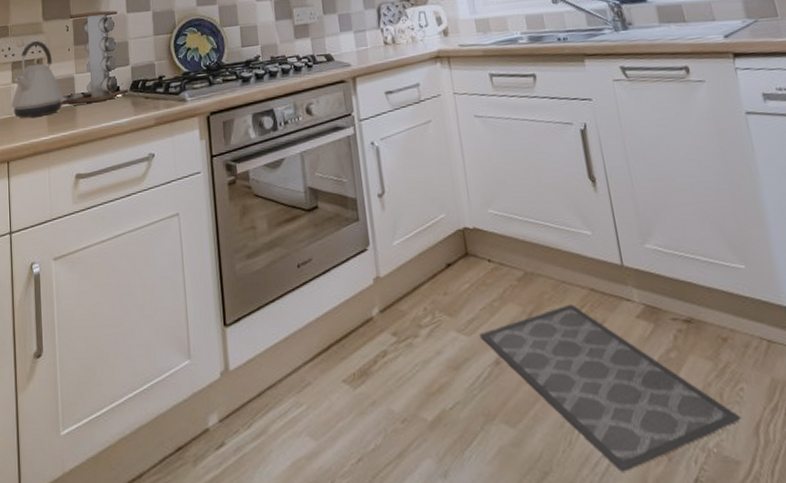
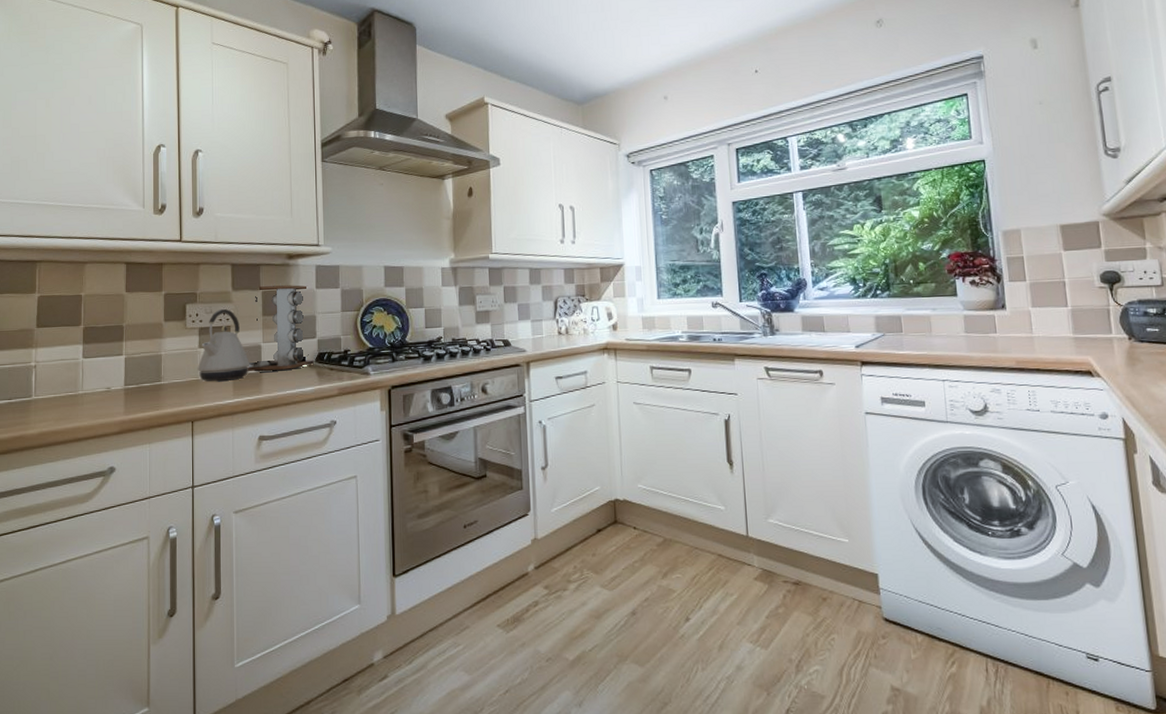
bath mat: present [479,304,742,472] -> none [620,567,830,703]

